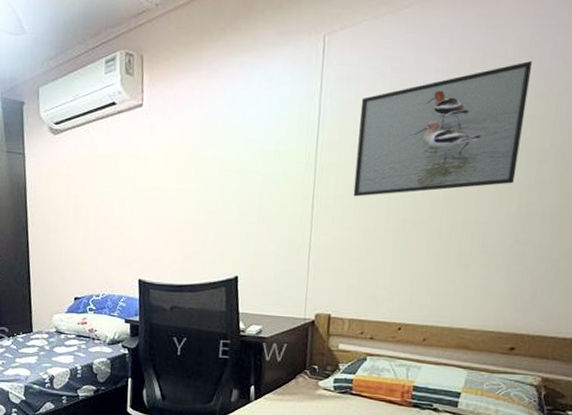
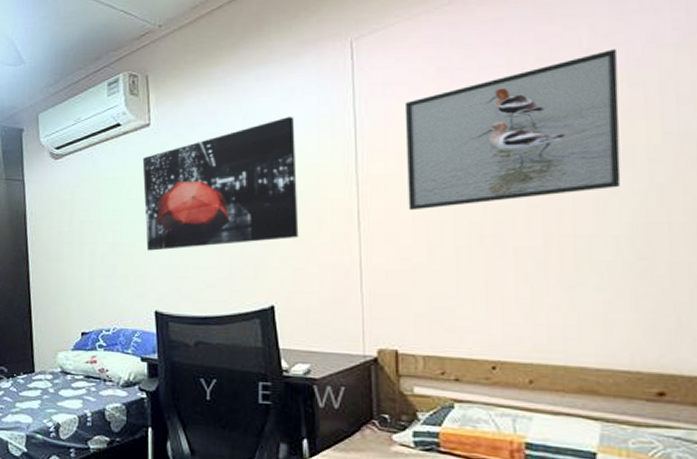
wall art: none [134,104,269,226] -> present [142,116,299,251]

